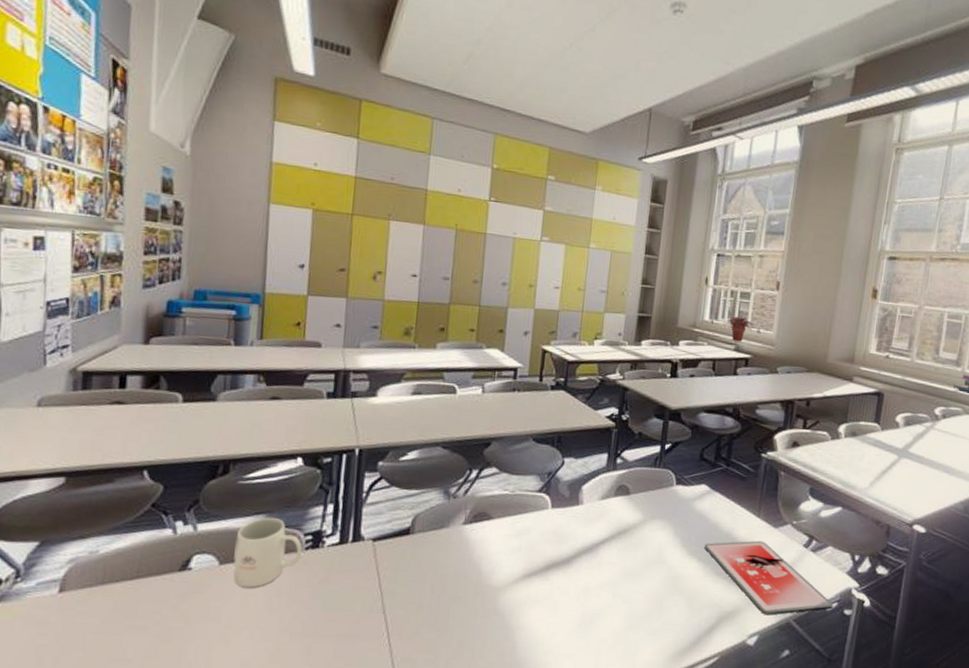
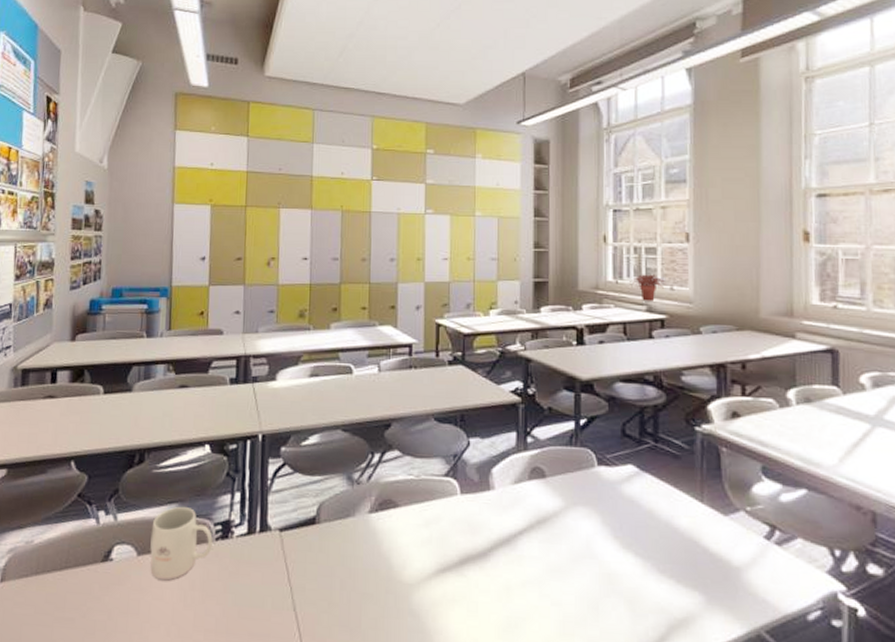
tablet: present [705,540,833,616] -> none [641,531,816,625]

